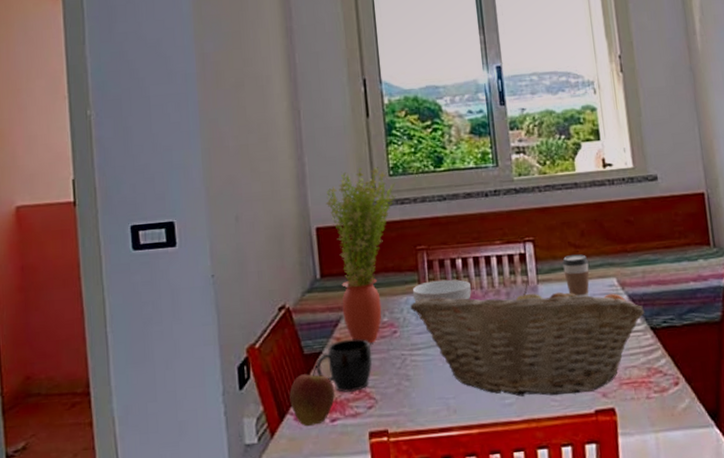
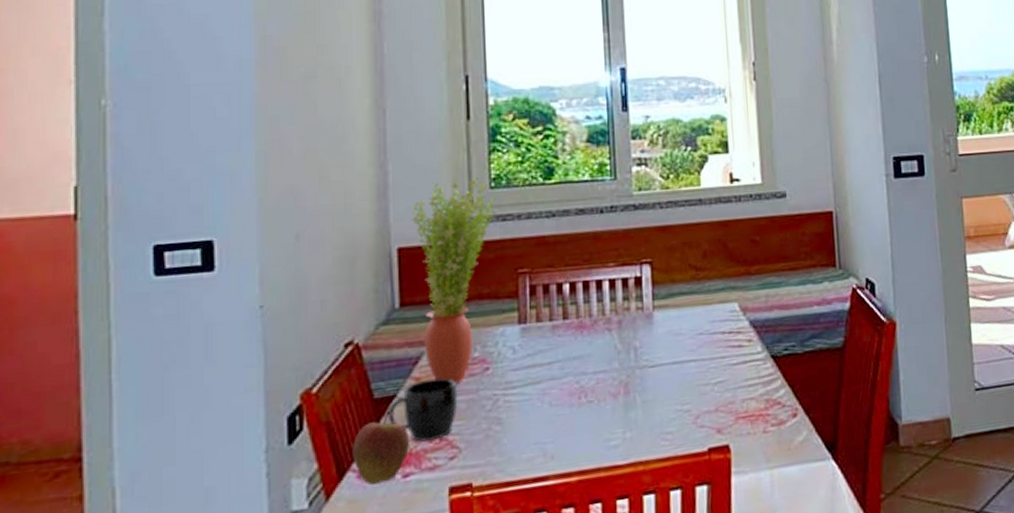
fruit basket: present [410,282,645,397] -> none [506,309,766,437]
cereal bowl: present [412,279,471,303] -> none [510,307,578,334]
coffee cup: present [562,254,590,297] -> none [682,277,710,325]

